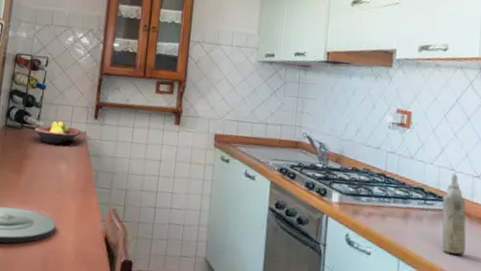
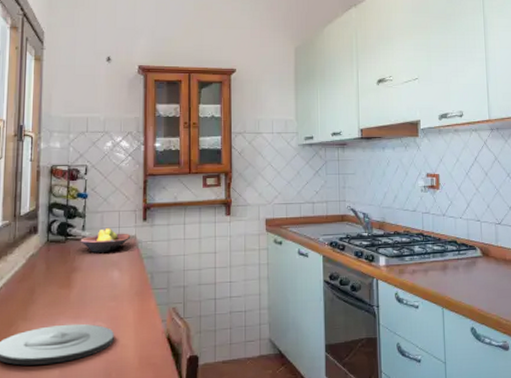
aerosol can: present [442,173,466,255] -> none [473,224,497,295]

